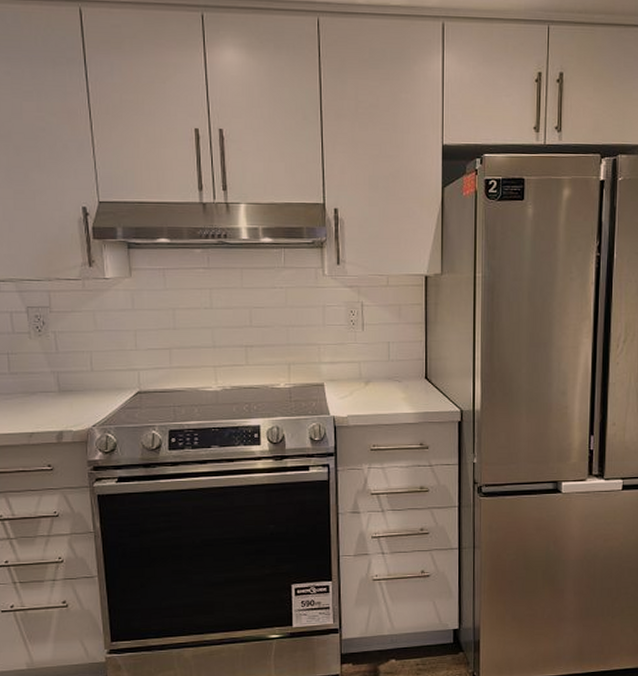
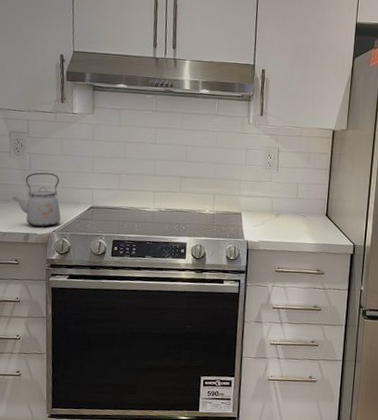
kettle: none [37,355,101,422] -> present [12,172,61,227]

